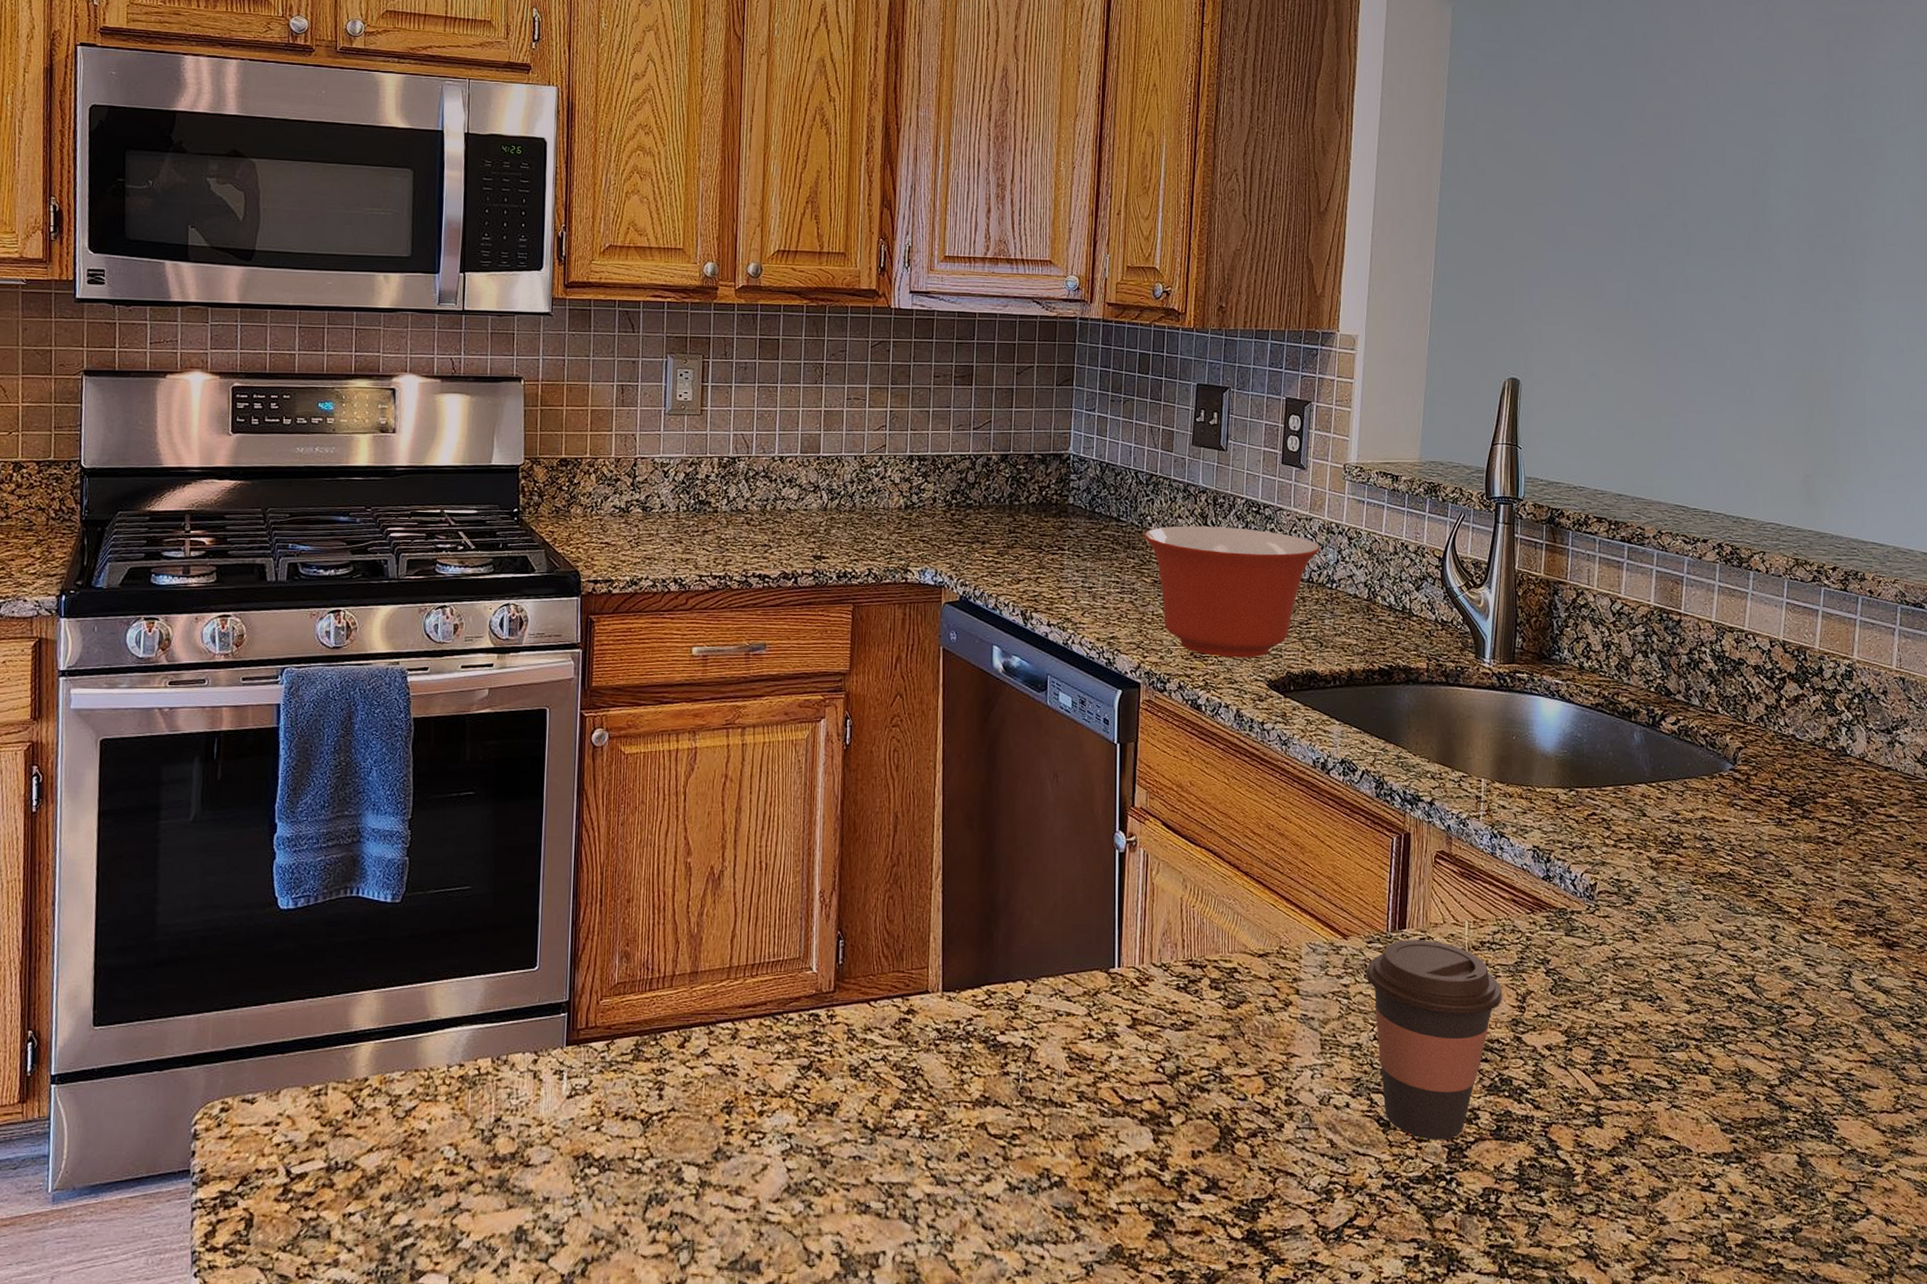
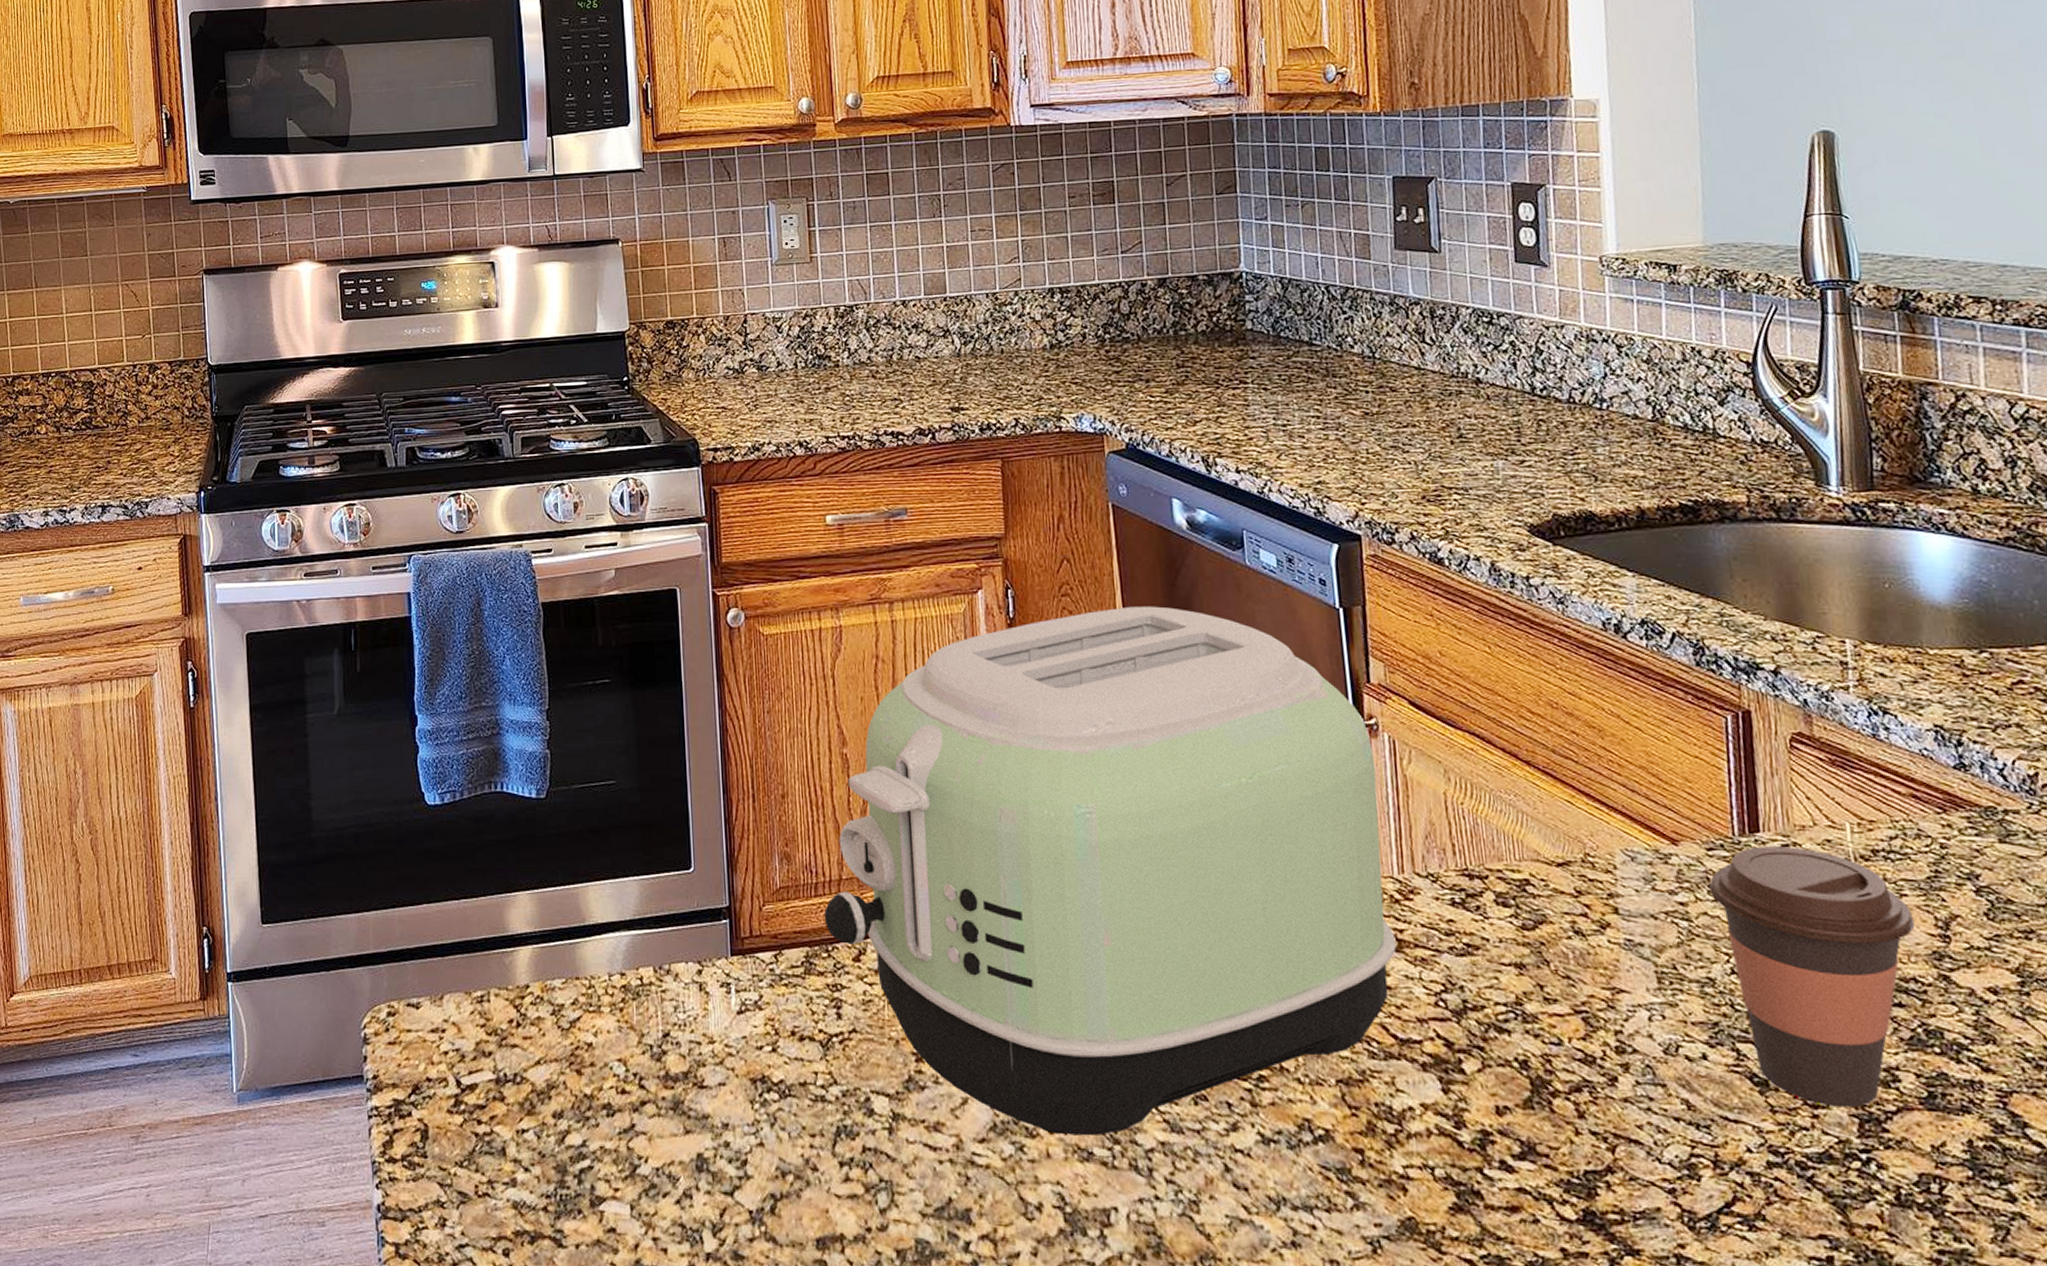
toaster: none [655,737,1131,1192] -> present [824,606,1397,1136]
mixing bowl: present [1144,526,1321,658] -> none [1345,343,1580,500]

